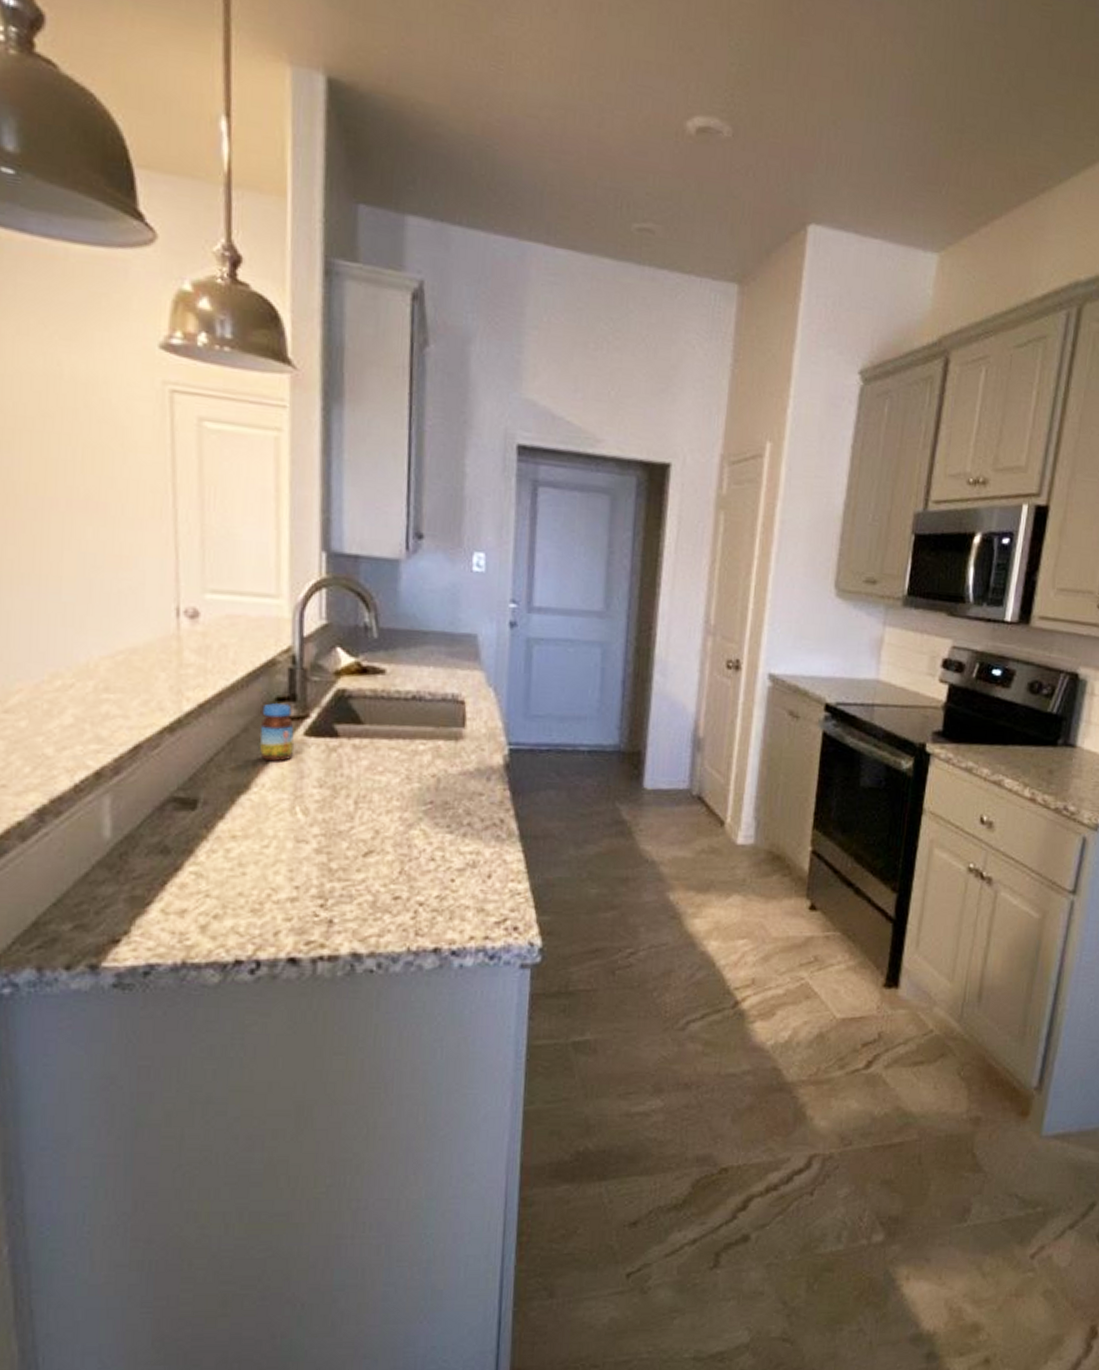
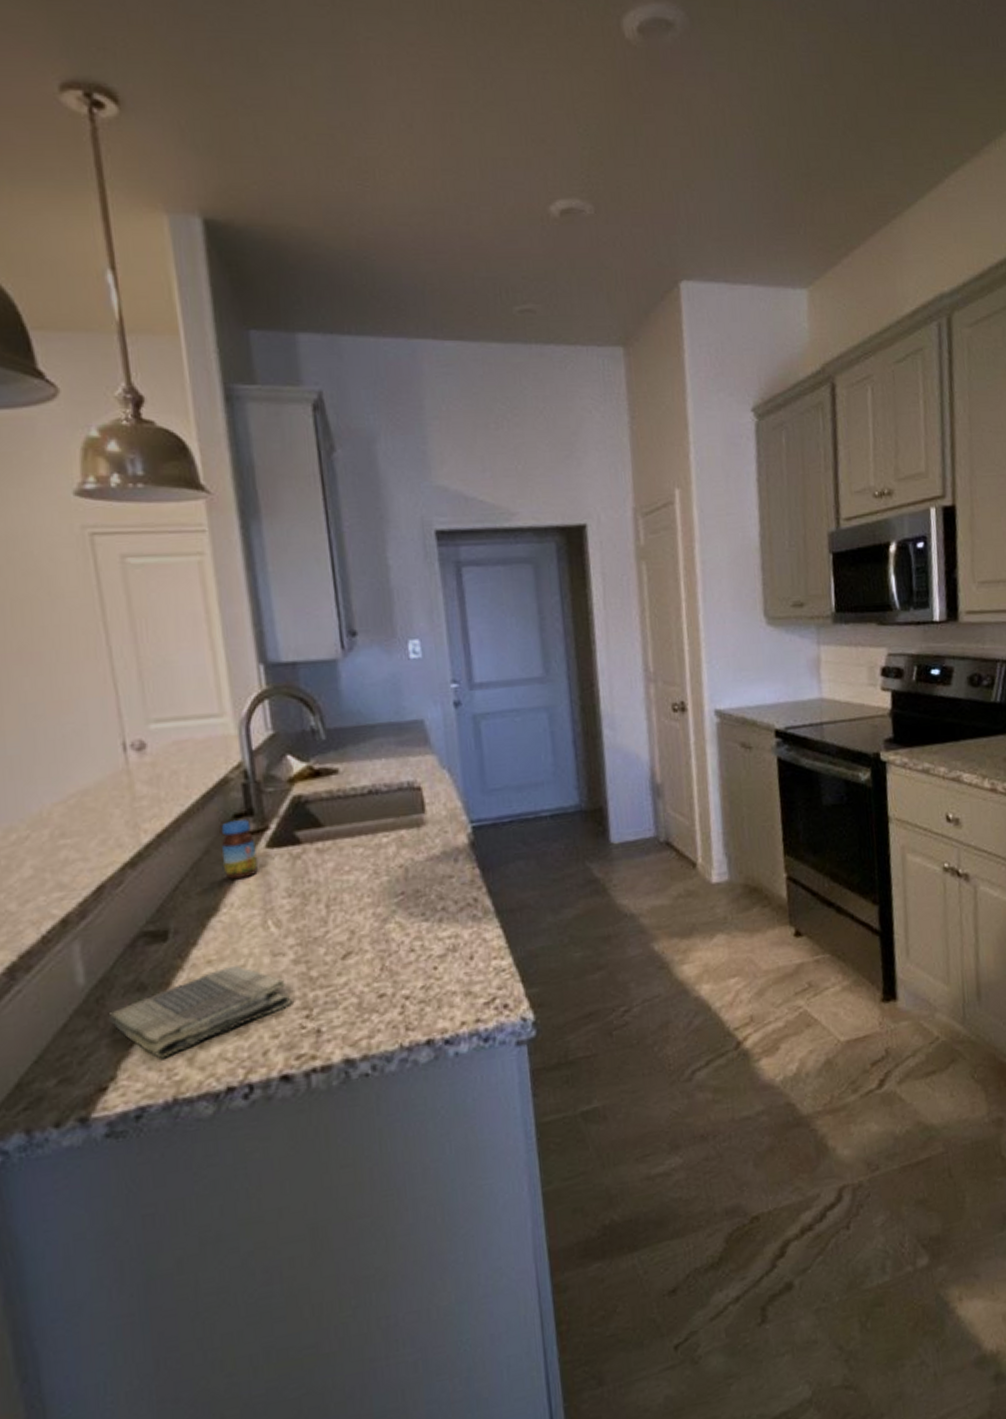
dish towel: none [129,844,309,922] -> present [108,965,292,1059]

